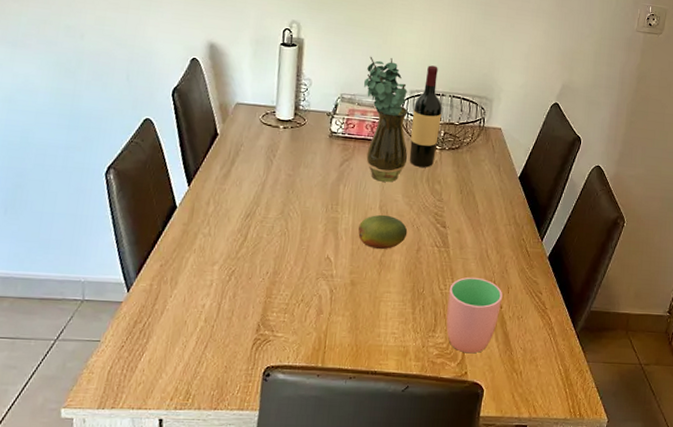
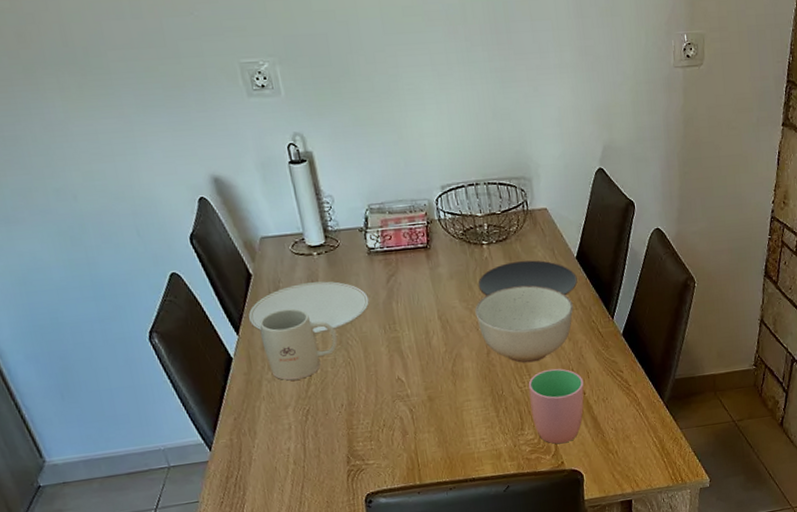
plate: none [204,151,320,201] -> present [248,281,369,334]
mug: none [208,171,281,240] -> present [259,308,338,381]
fruit: present [358,214,408,249] -> none [422,323,474,361]
vase: present [363,56,409,182] -> none [388,153,455,291]
wine bottle: present [409,65,443,168] -> none [448,153,484,268]
bowl: none [414,192,507,268] -> present [475,285,573,363]
plate: none [423,170,516,211] -> present [478,260,578,296]

